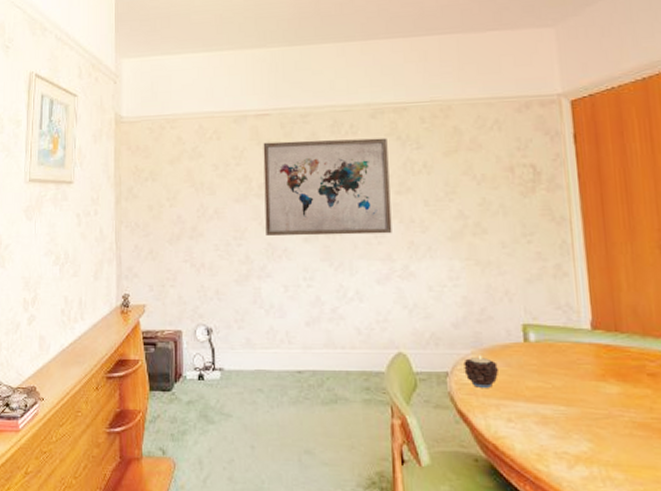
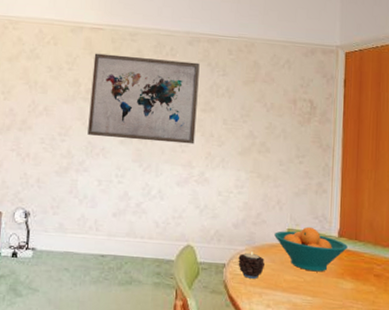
fruit bowl: none [506,319,606,375] -> present [274,226,347,272]

